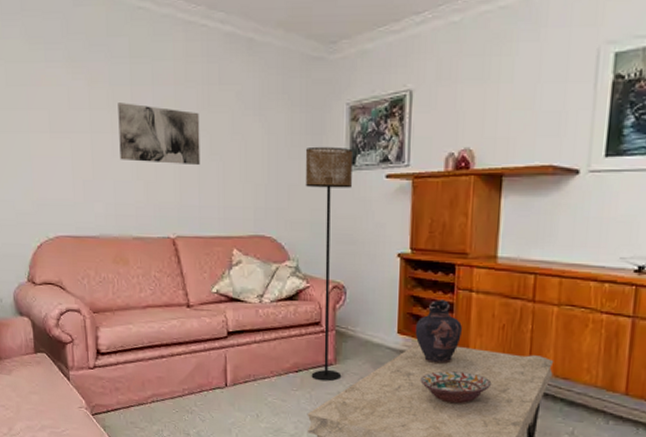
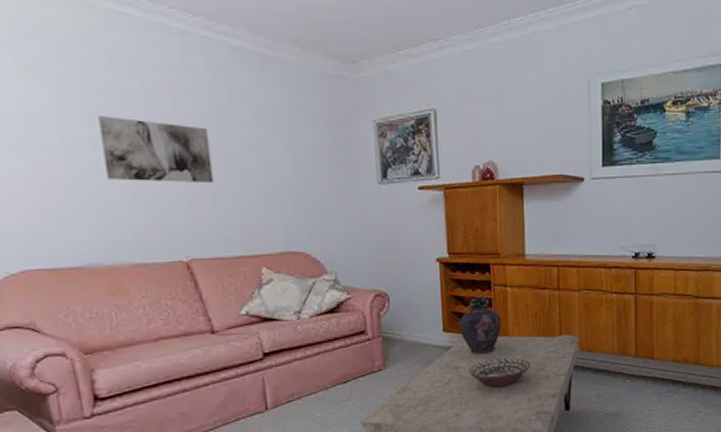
floor lamp: present [305,146,352,382] -> none [333,161,391,388]

